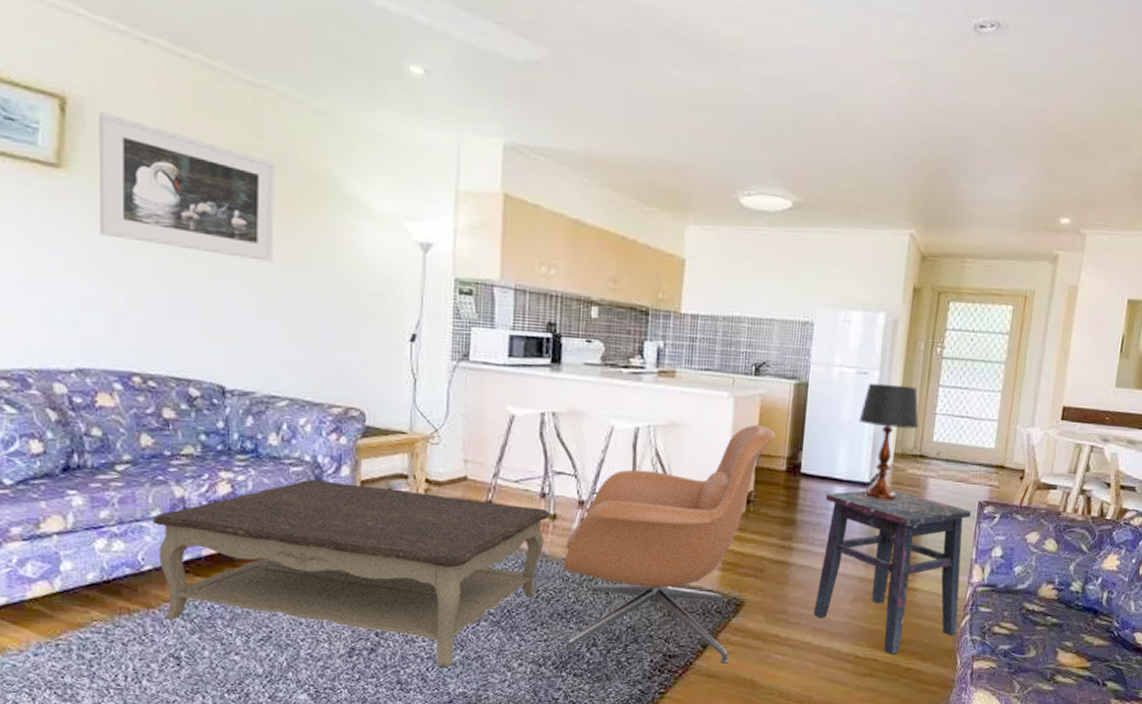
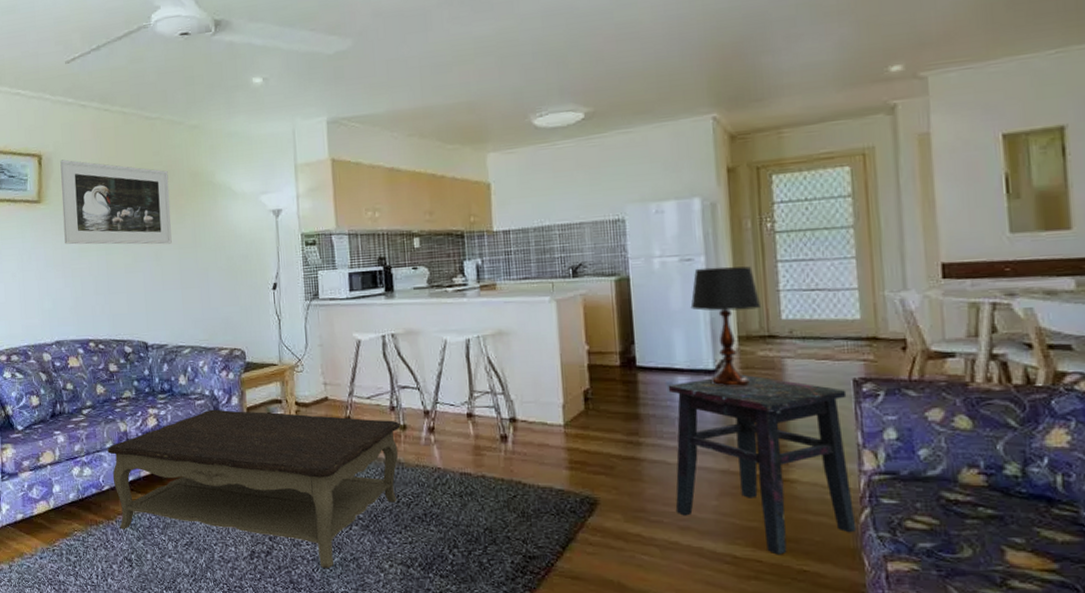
armchair: present [563,425,776,664] -> none [417,324,604,565]

